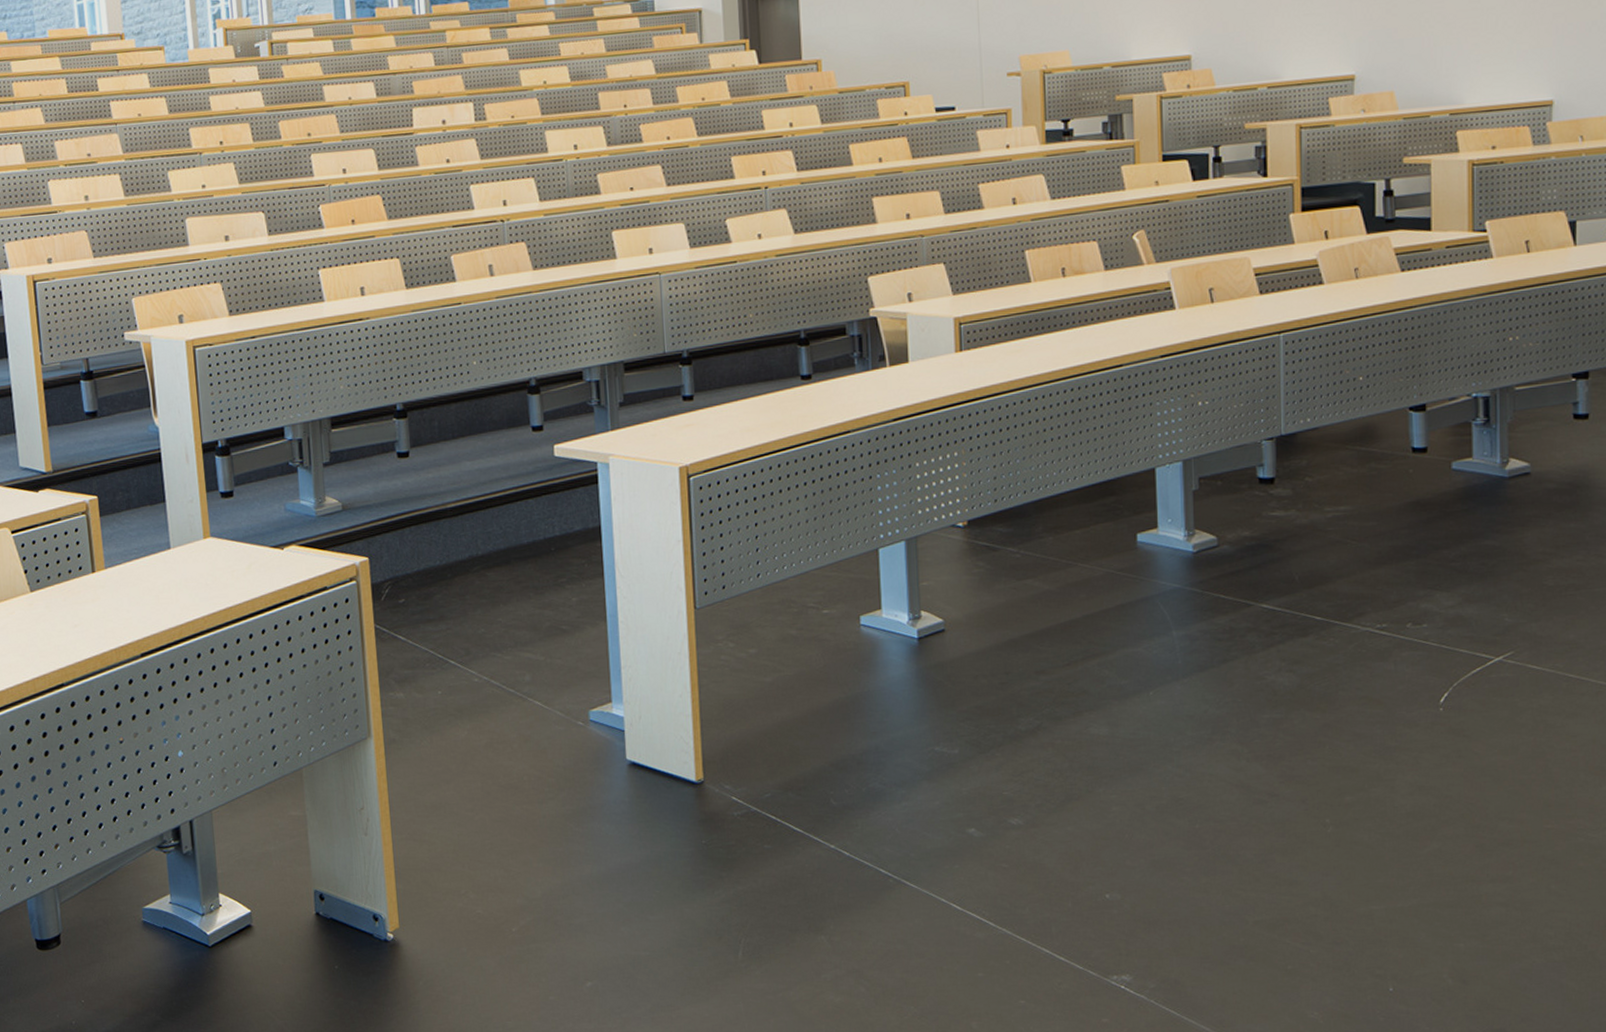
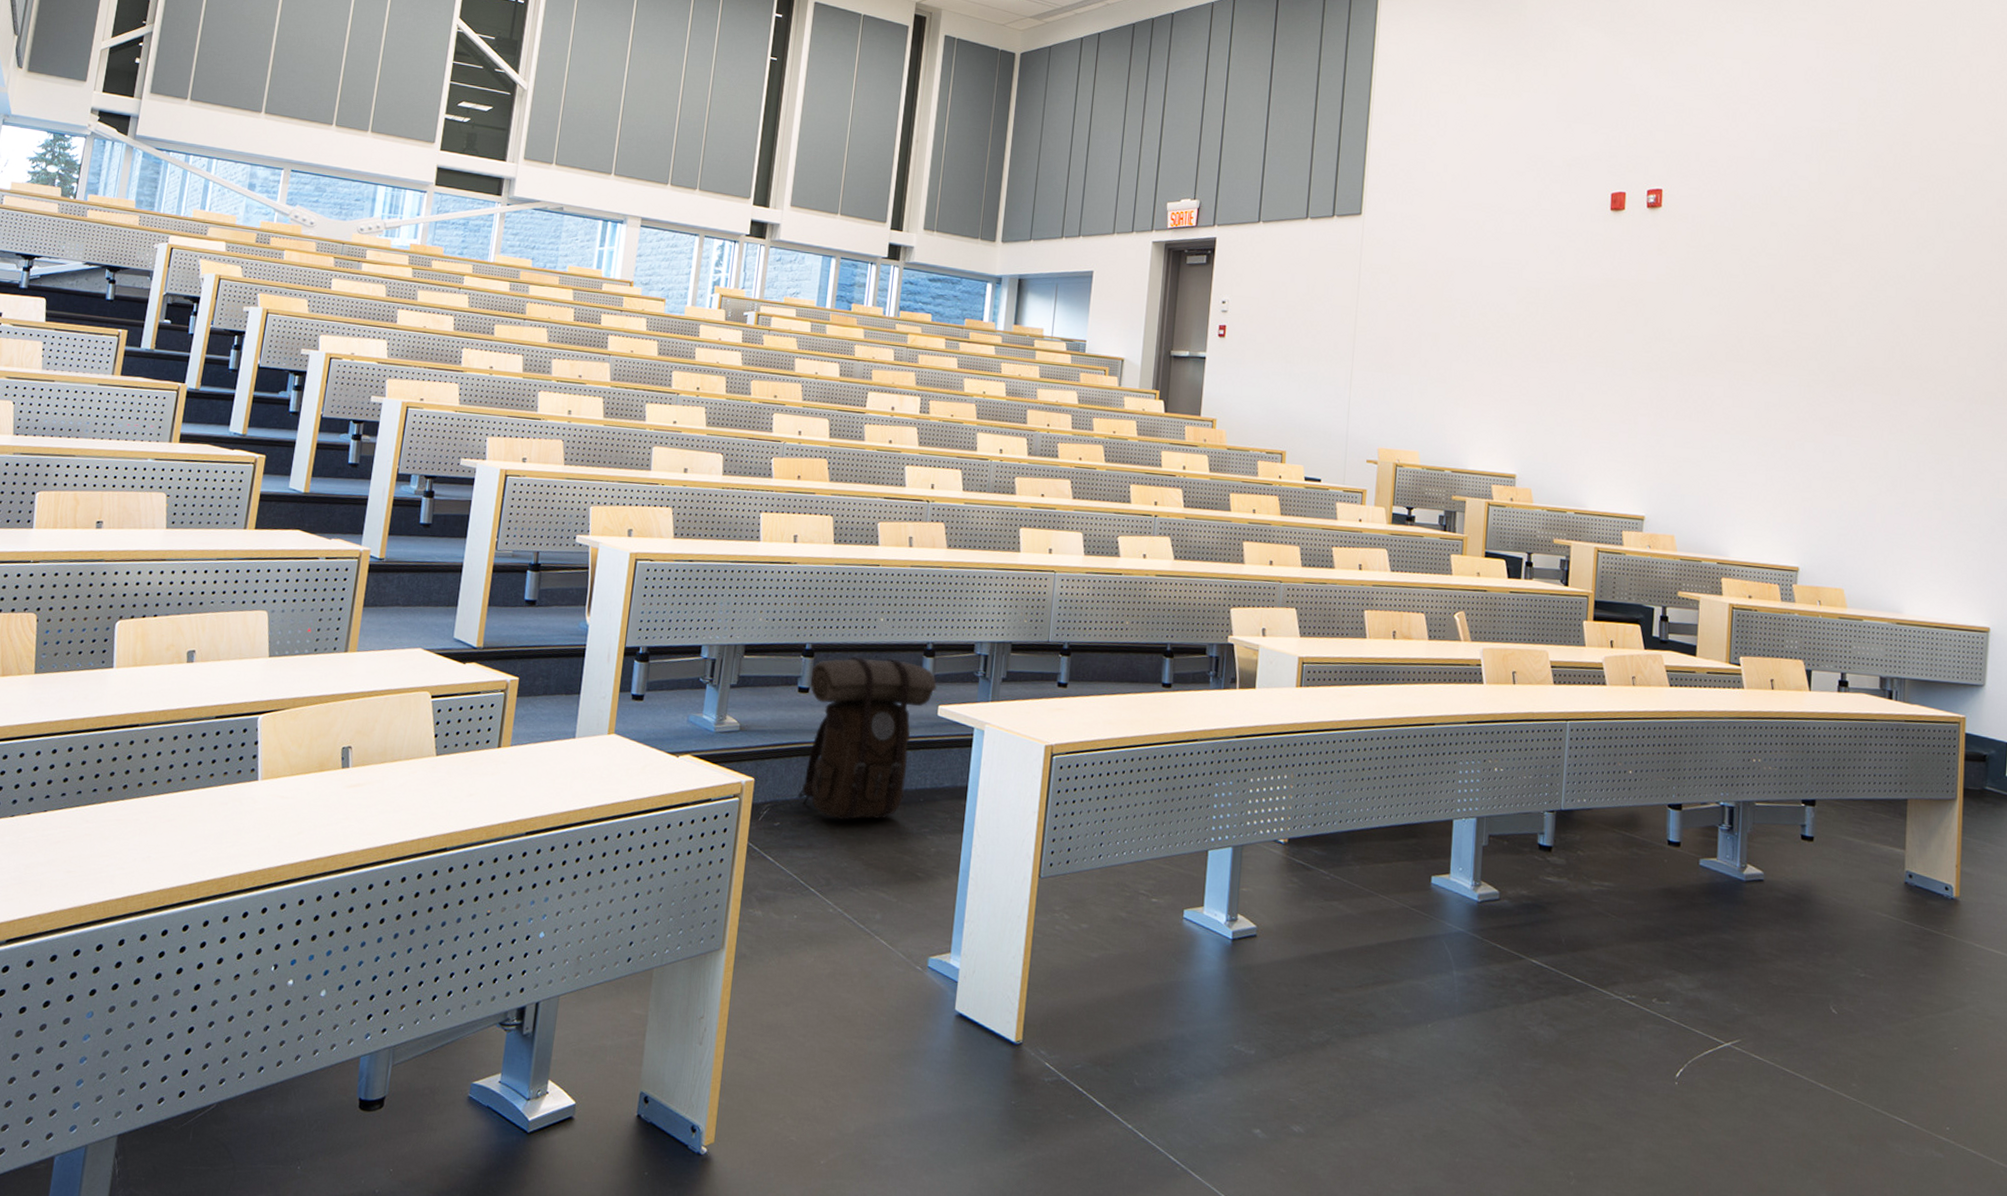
backpack: none [408,404,549,586] -> present [798,657,938,821]

